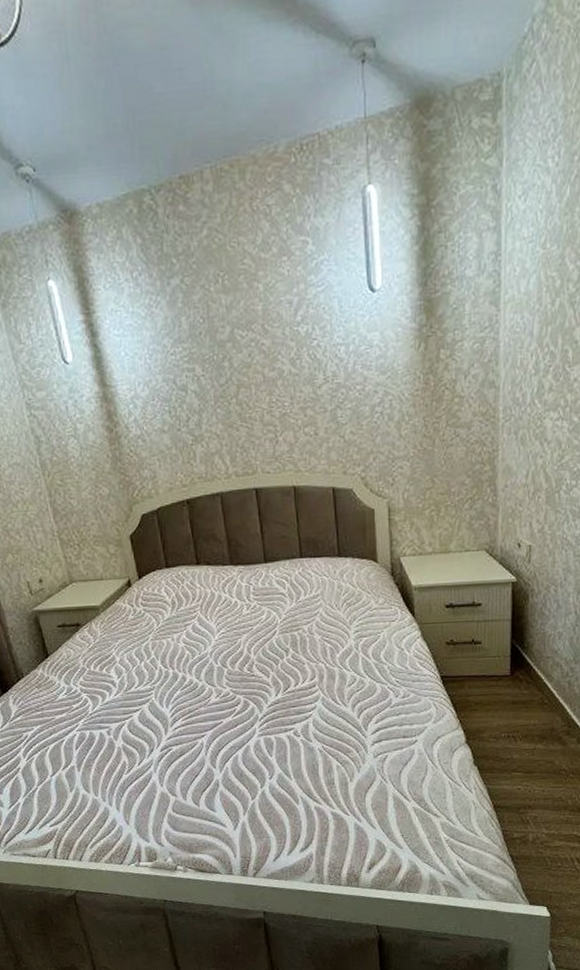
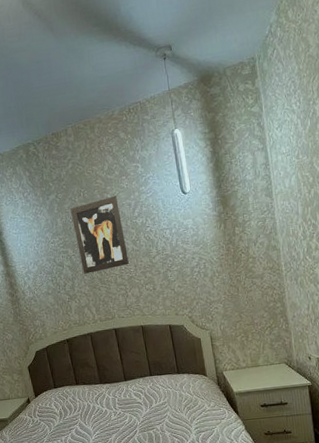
wall art: none [201,286,283,405] -> present [70,195,129,274]

